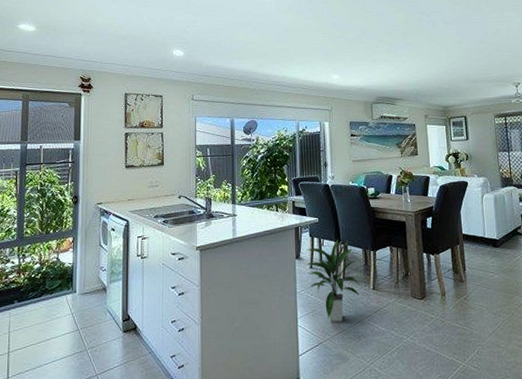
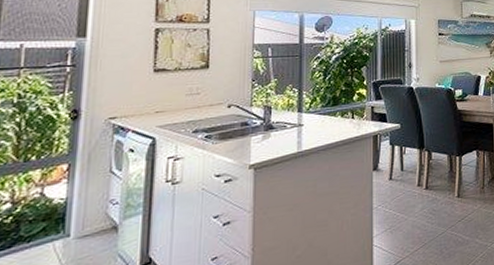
indoor plant: present [305,239,360,322] -> none [383,146,443,237]

